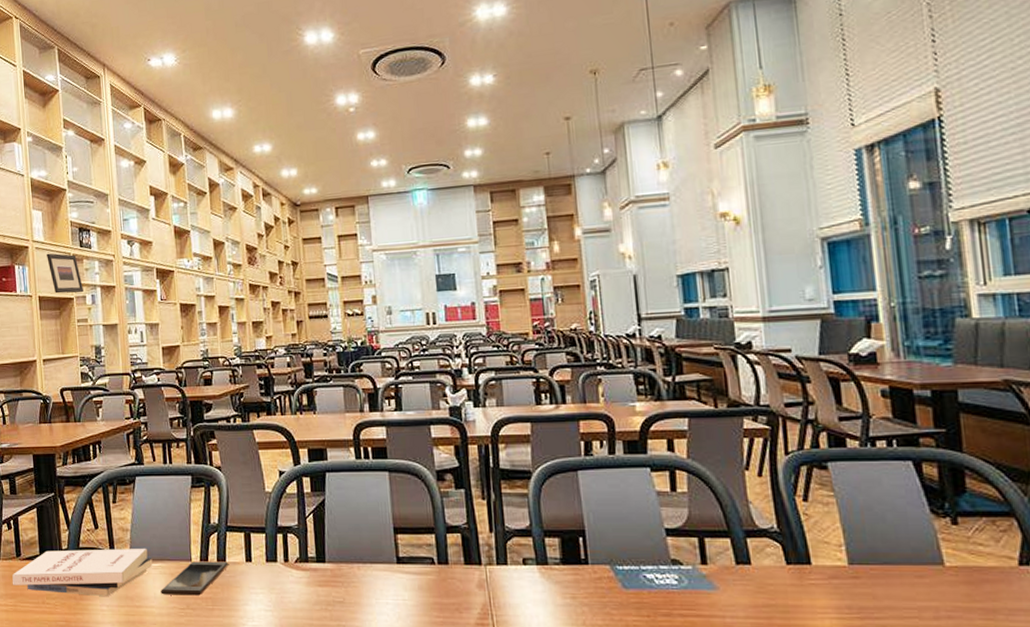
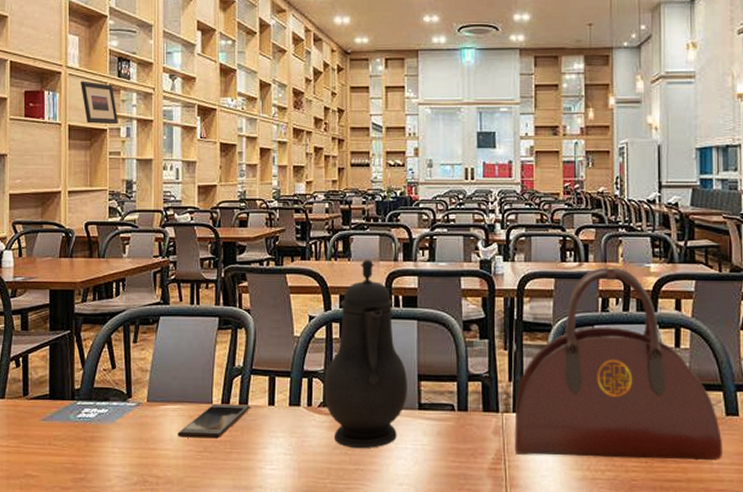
books: present [12,548,153,596] -> none [16,389,171,438]
coffeepot: none [299,411,385,604] -> present [324,259,407,448]
handbag: none [498,408,735,615] -> present [514,267,722,461]

